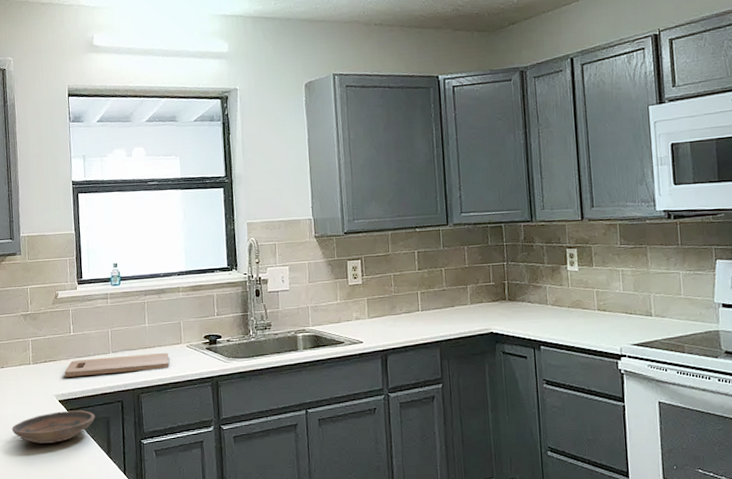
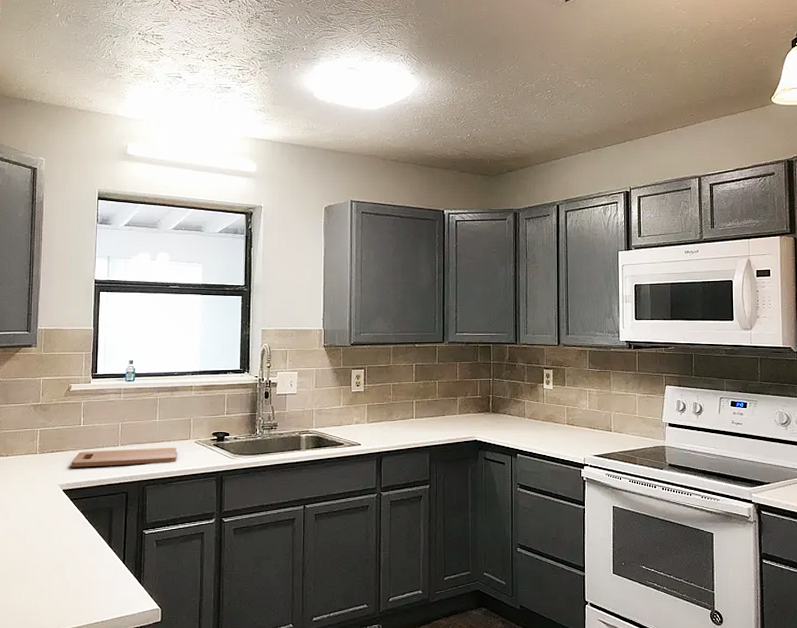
bowl: present [11,410,95,444] -> none [11,500,99,532]

